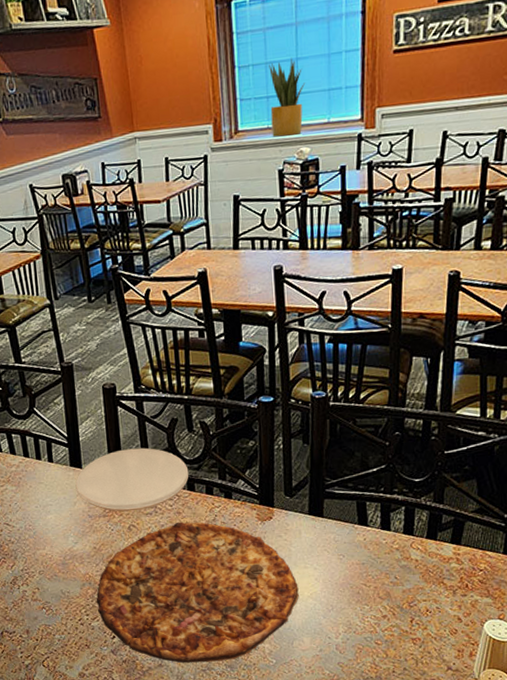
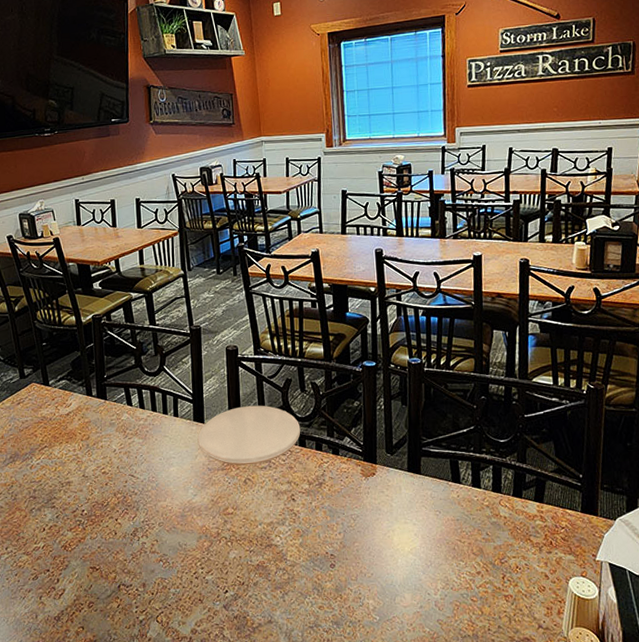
pizza: present [96,521,299,663] -> none [211,476,400,620]
planter: present [269,58,306,138] -> none [370,87,400,147]

